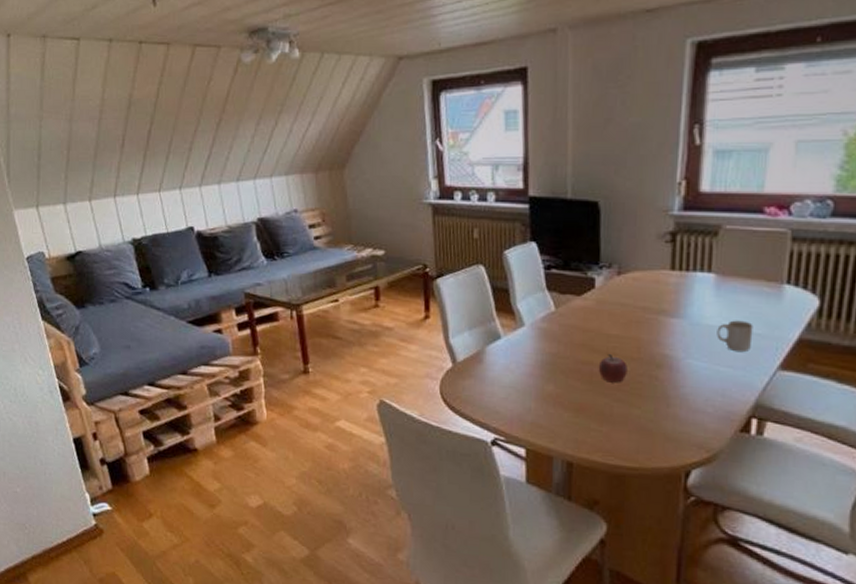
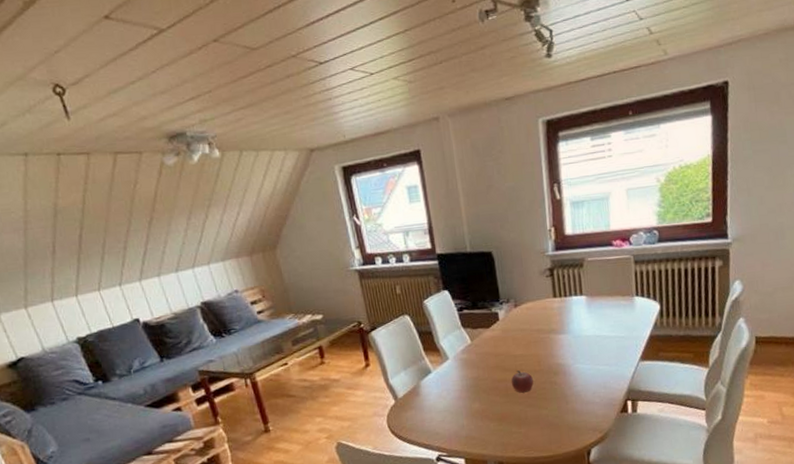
cup: present [717,320,753,353] -> none [593,328,619,353]

